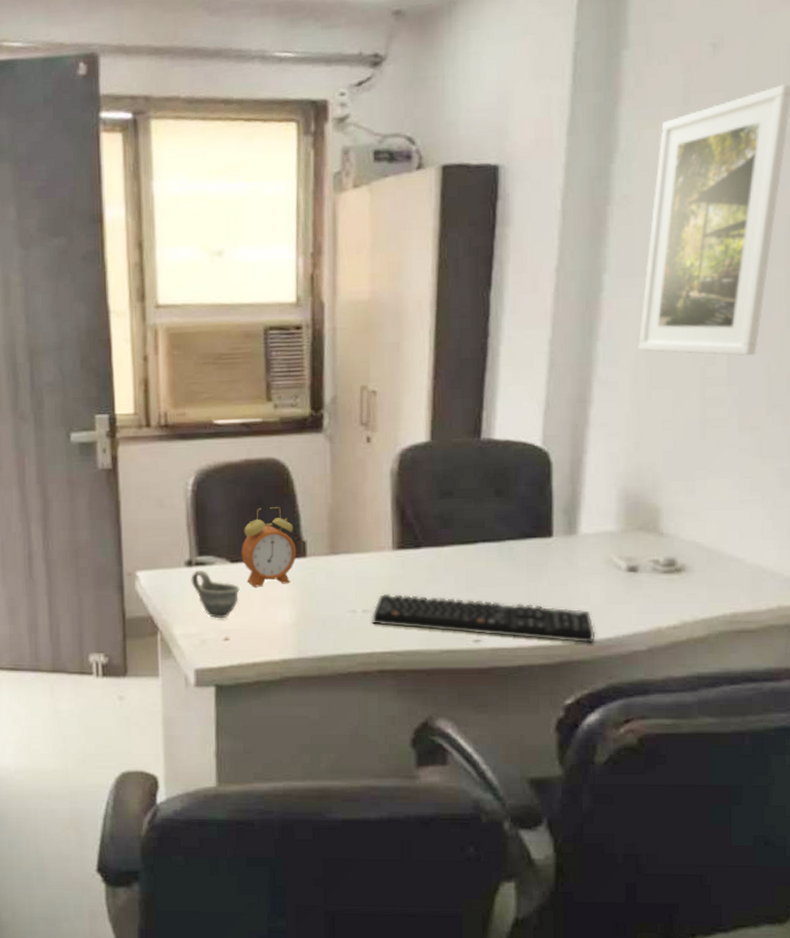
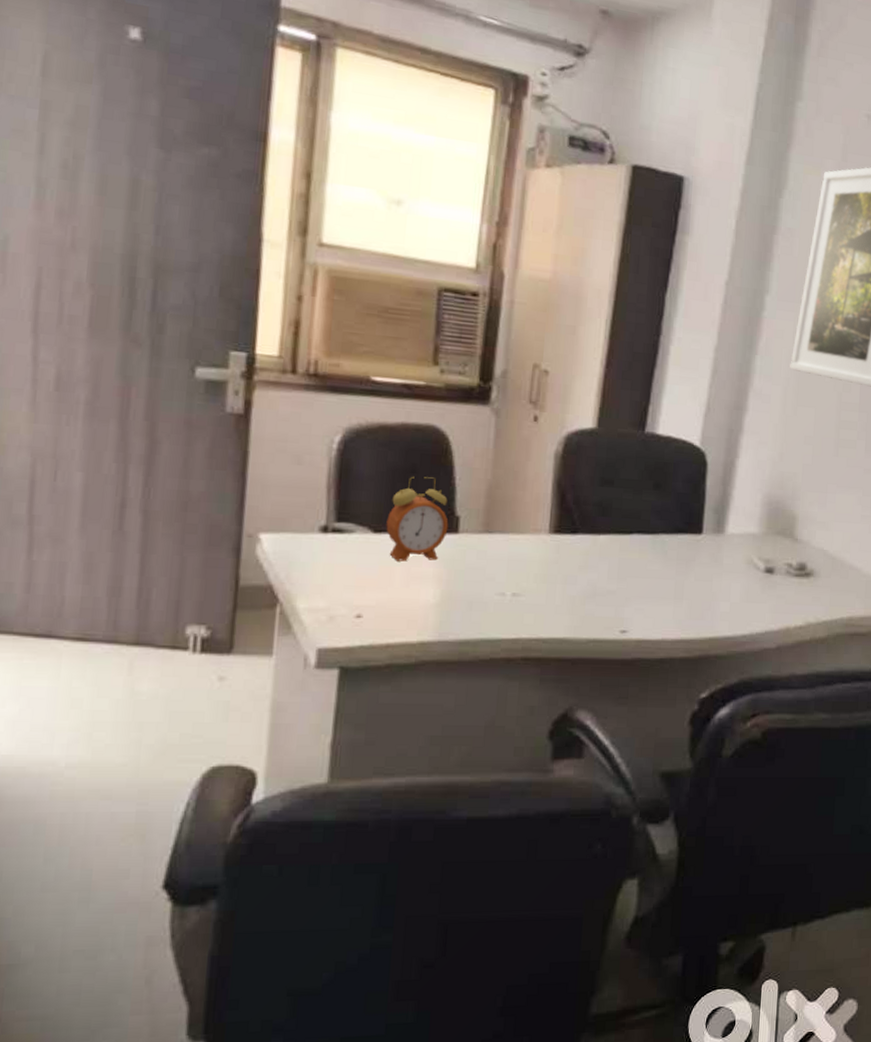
cup: present [191,570,240,619] -> none [324,538,381,594]
keyboard: present [372,593,596,644] -> none [521,577,733,640]

